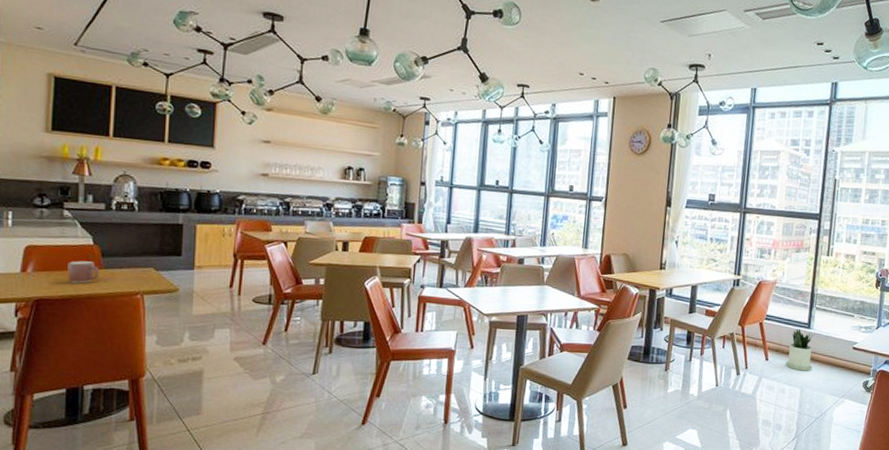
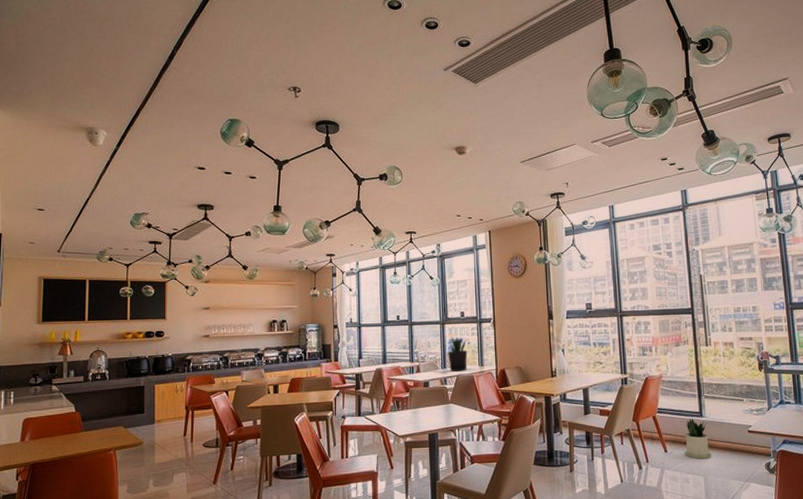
mug: present [67,261,99,284] -> none [56,426,80,447]
planter: none [549,209,572,252] -> present [448,334,467,372]

